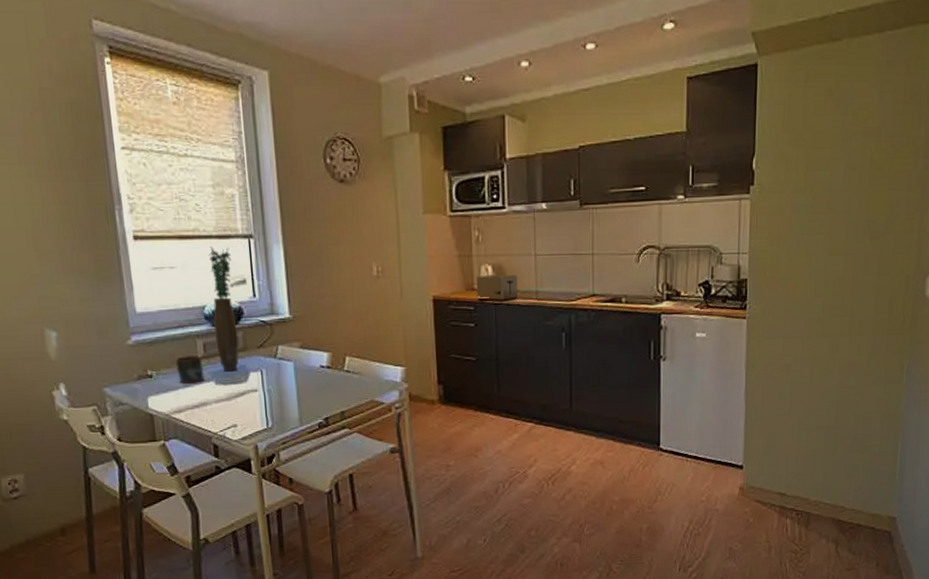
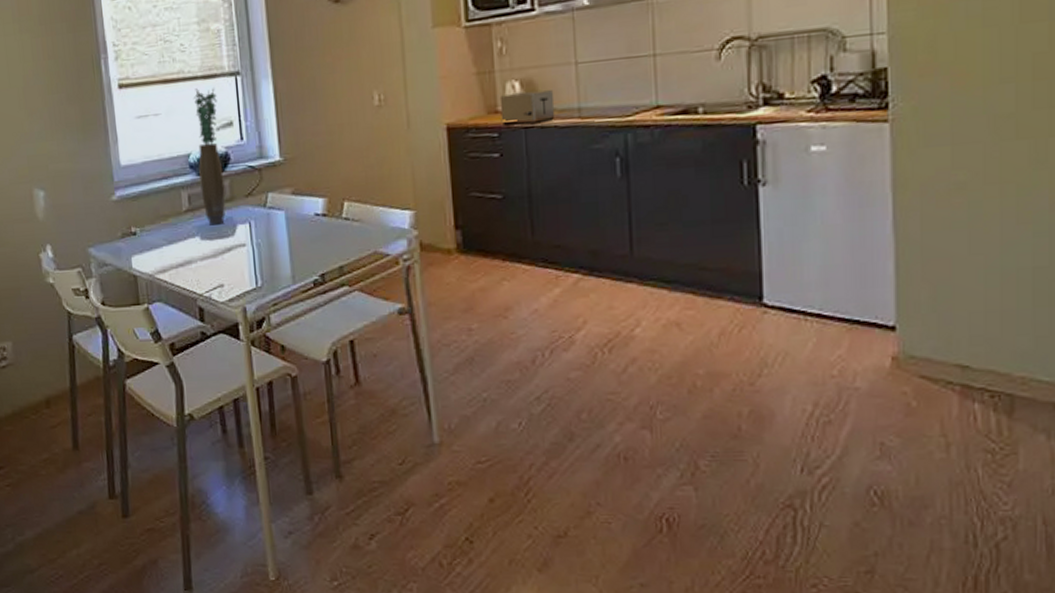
mug: present [176,356,205,385] -> none [160,209,190,242]

